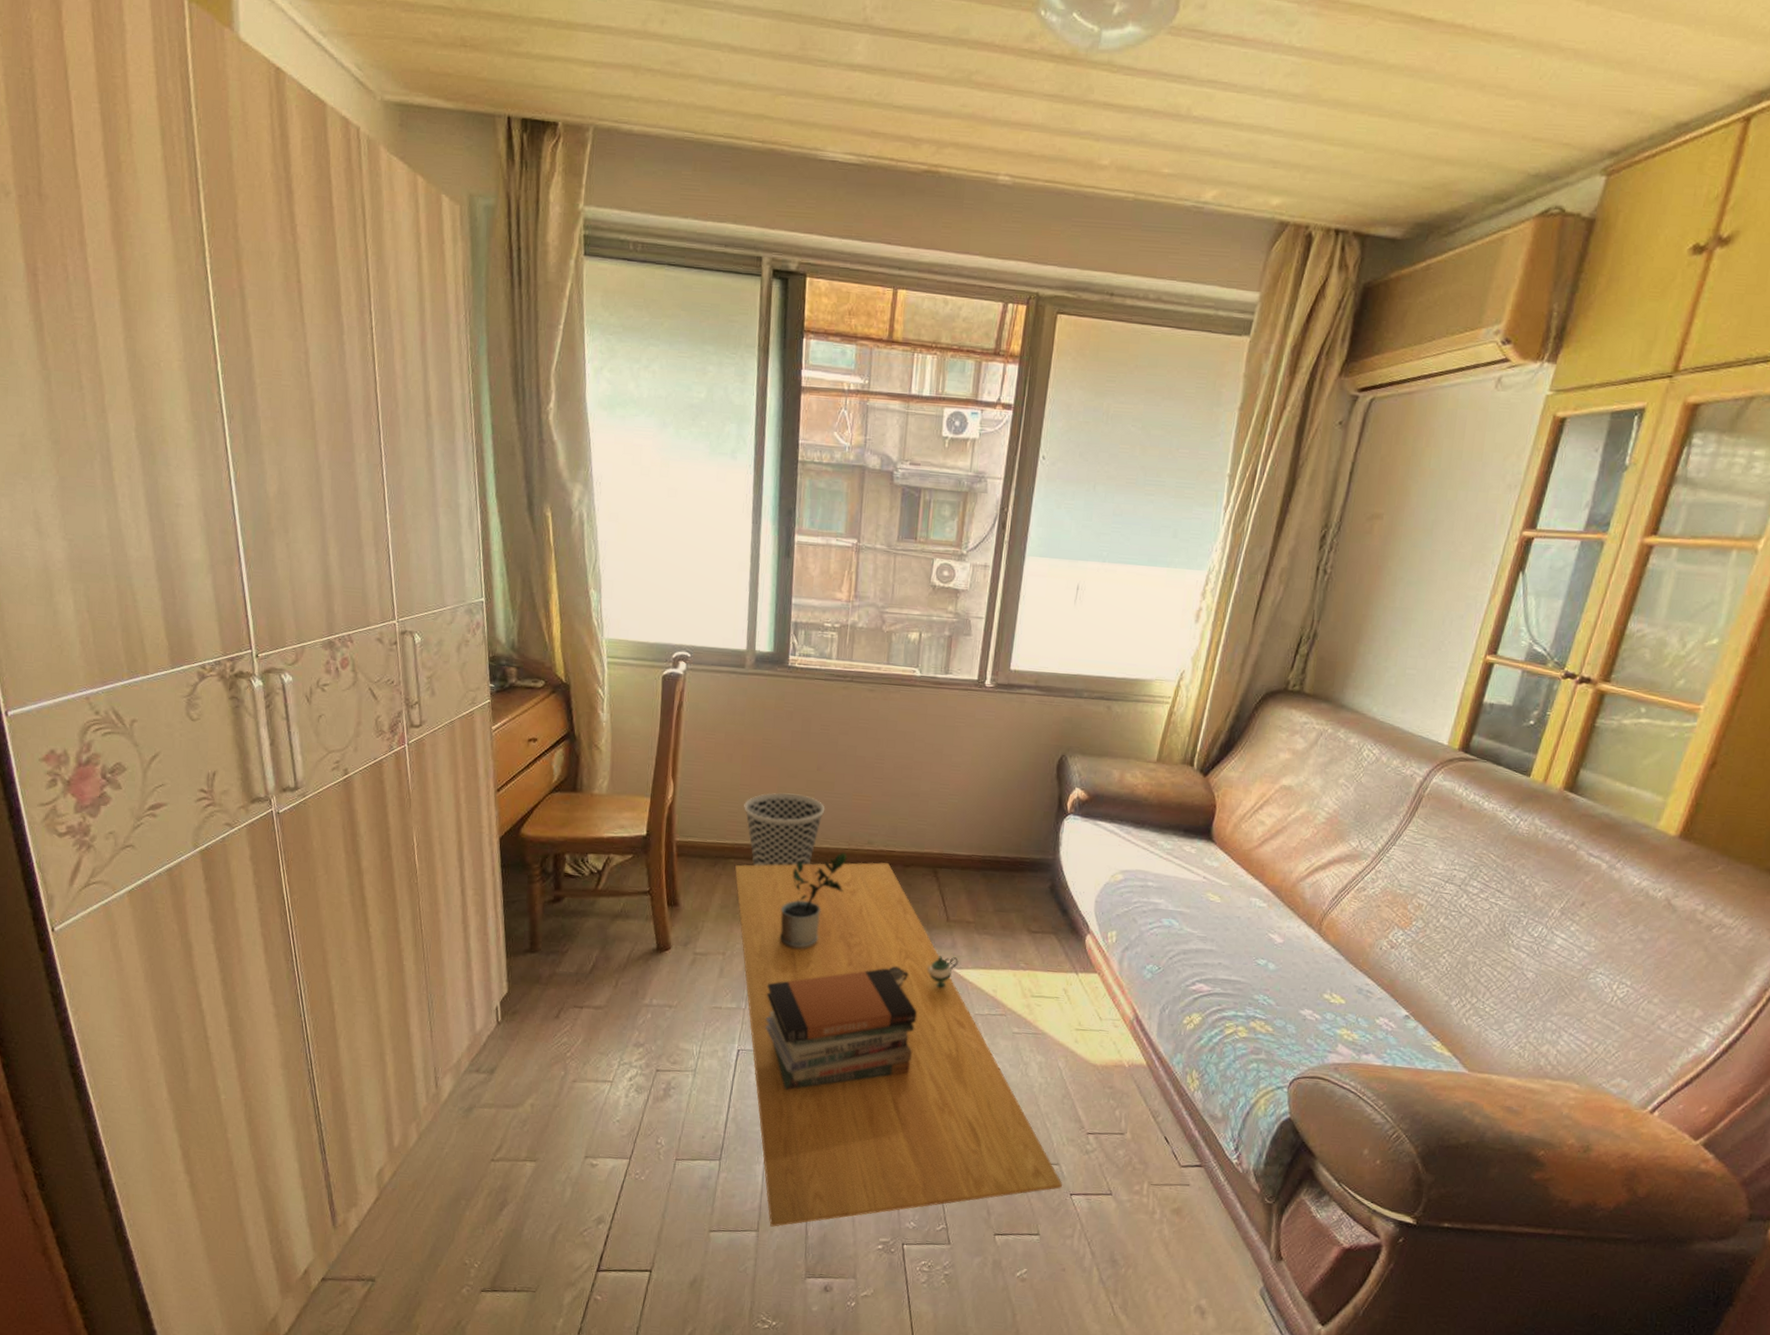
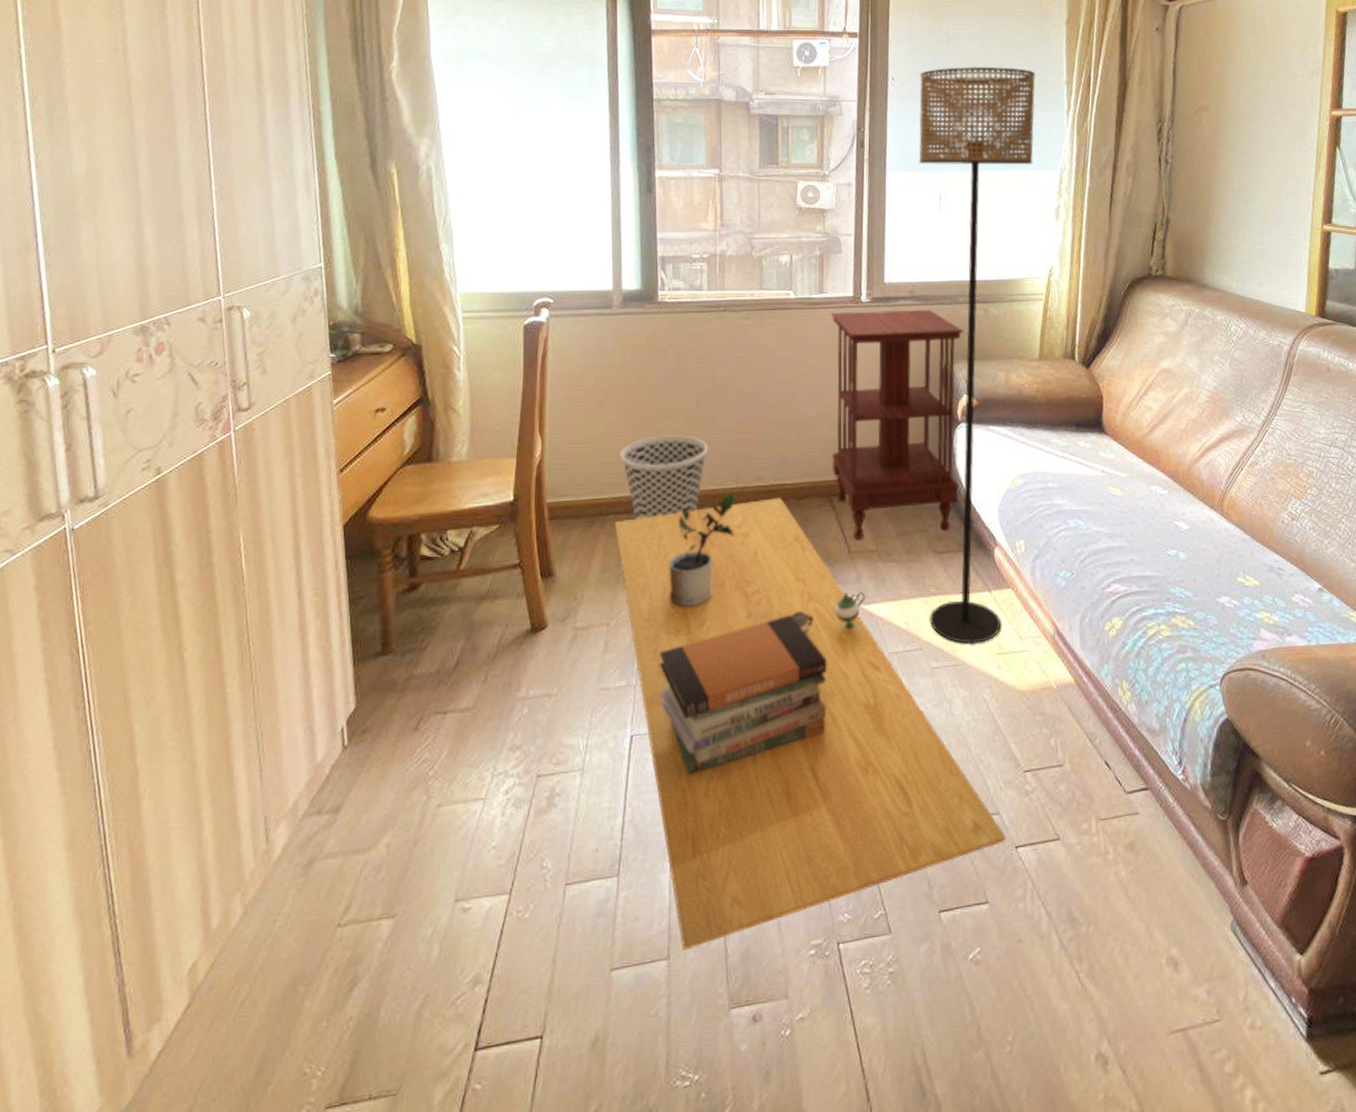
side table: none [939,694,1084,914] -> present [830,309,964,540]
floor lamp: none [1015,450,1197,1018] -> present [919,66,1035,645]

